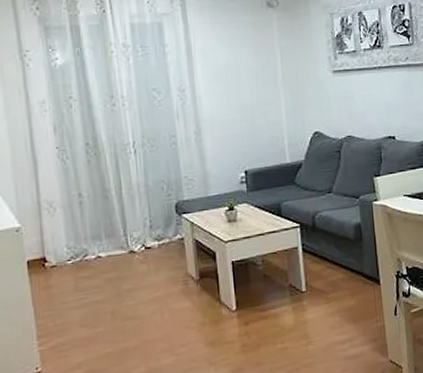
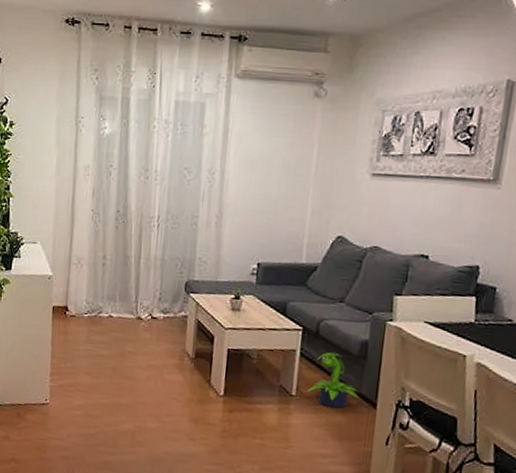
potted plant: none [316,241,363,294] -> present [307,352,359,408]

